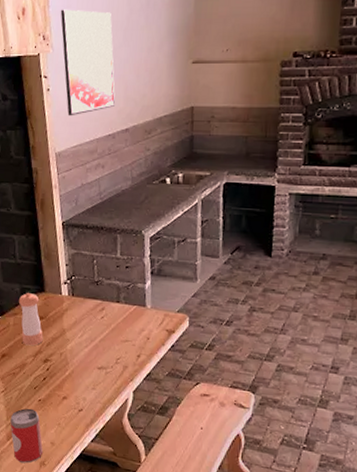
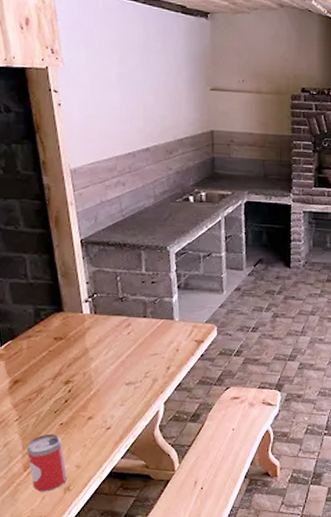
pepper shaker: present [18,293,43,346] -> none [32,314,63,369]
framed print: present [60,9,116,116] -> none [70,24,135,133]

